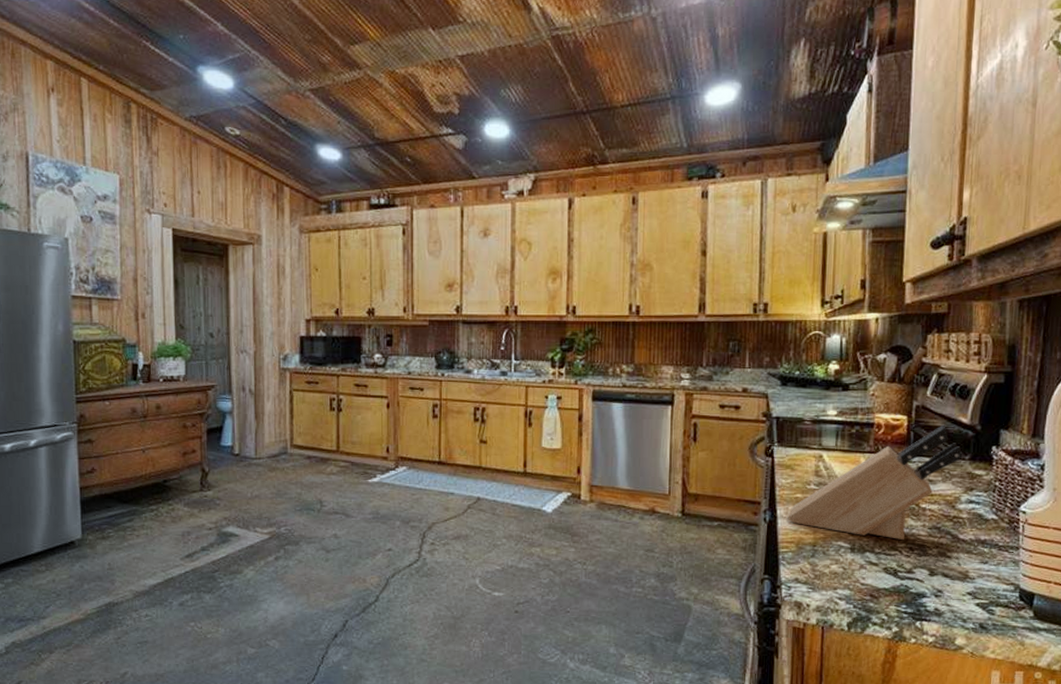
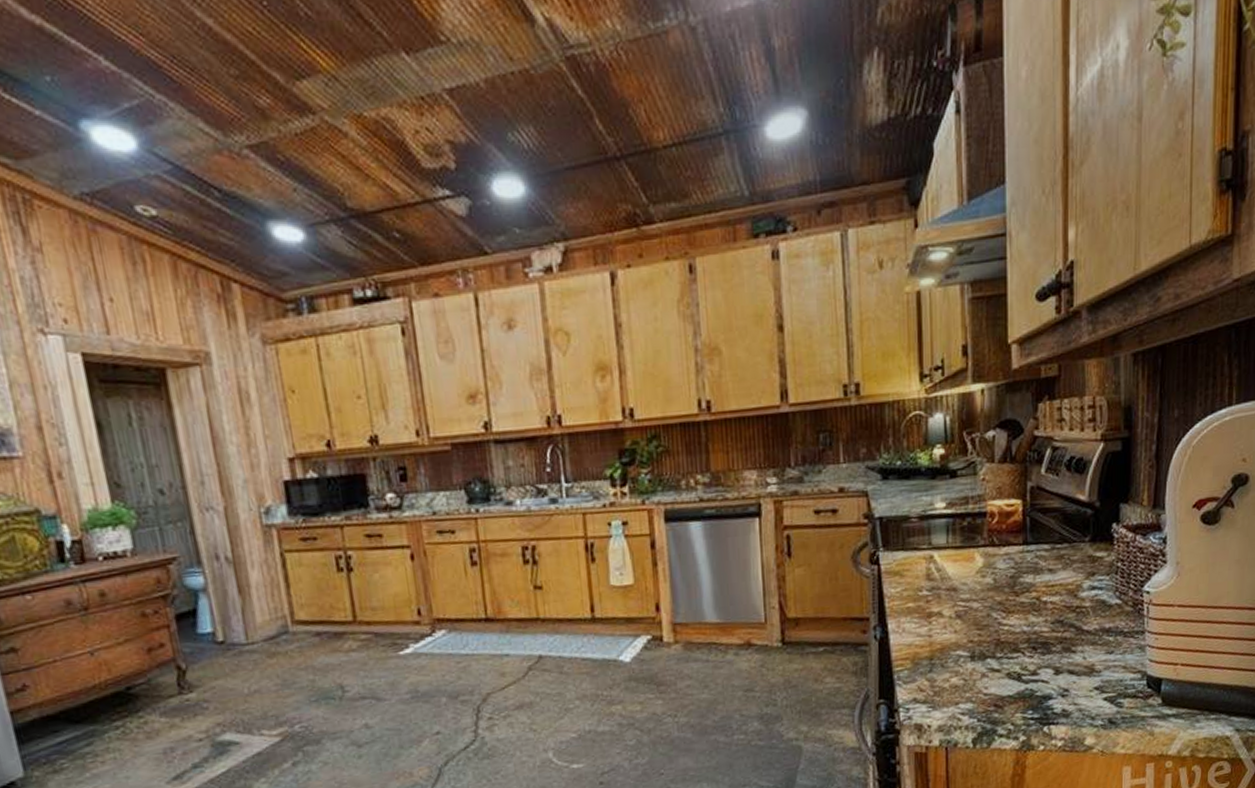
knife block: present [787,424,962,540] -> none [899,505,1081,641]

